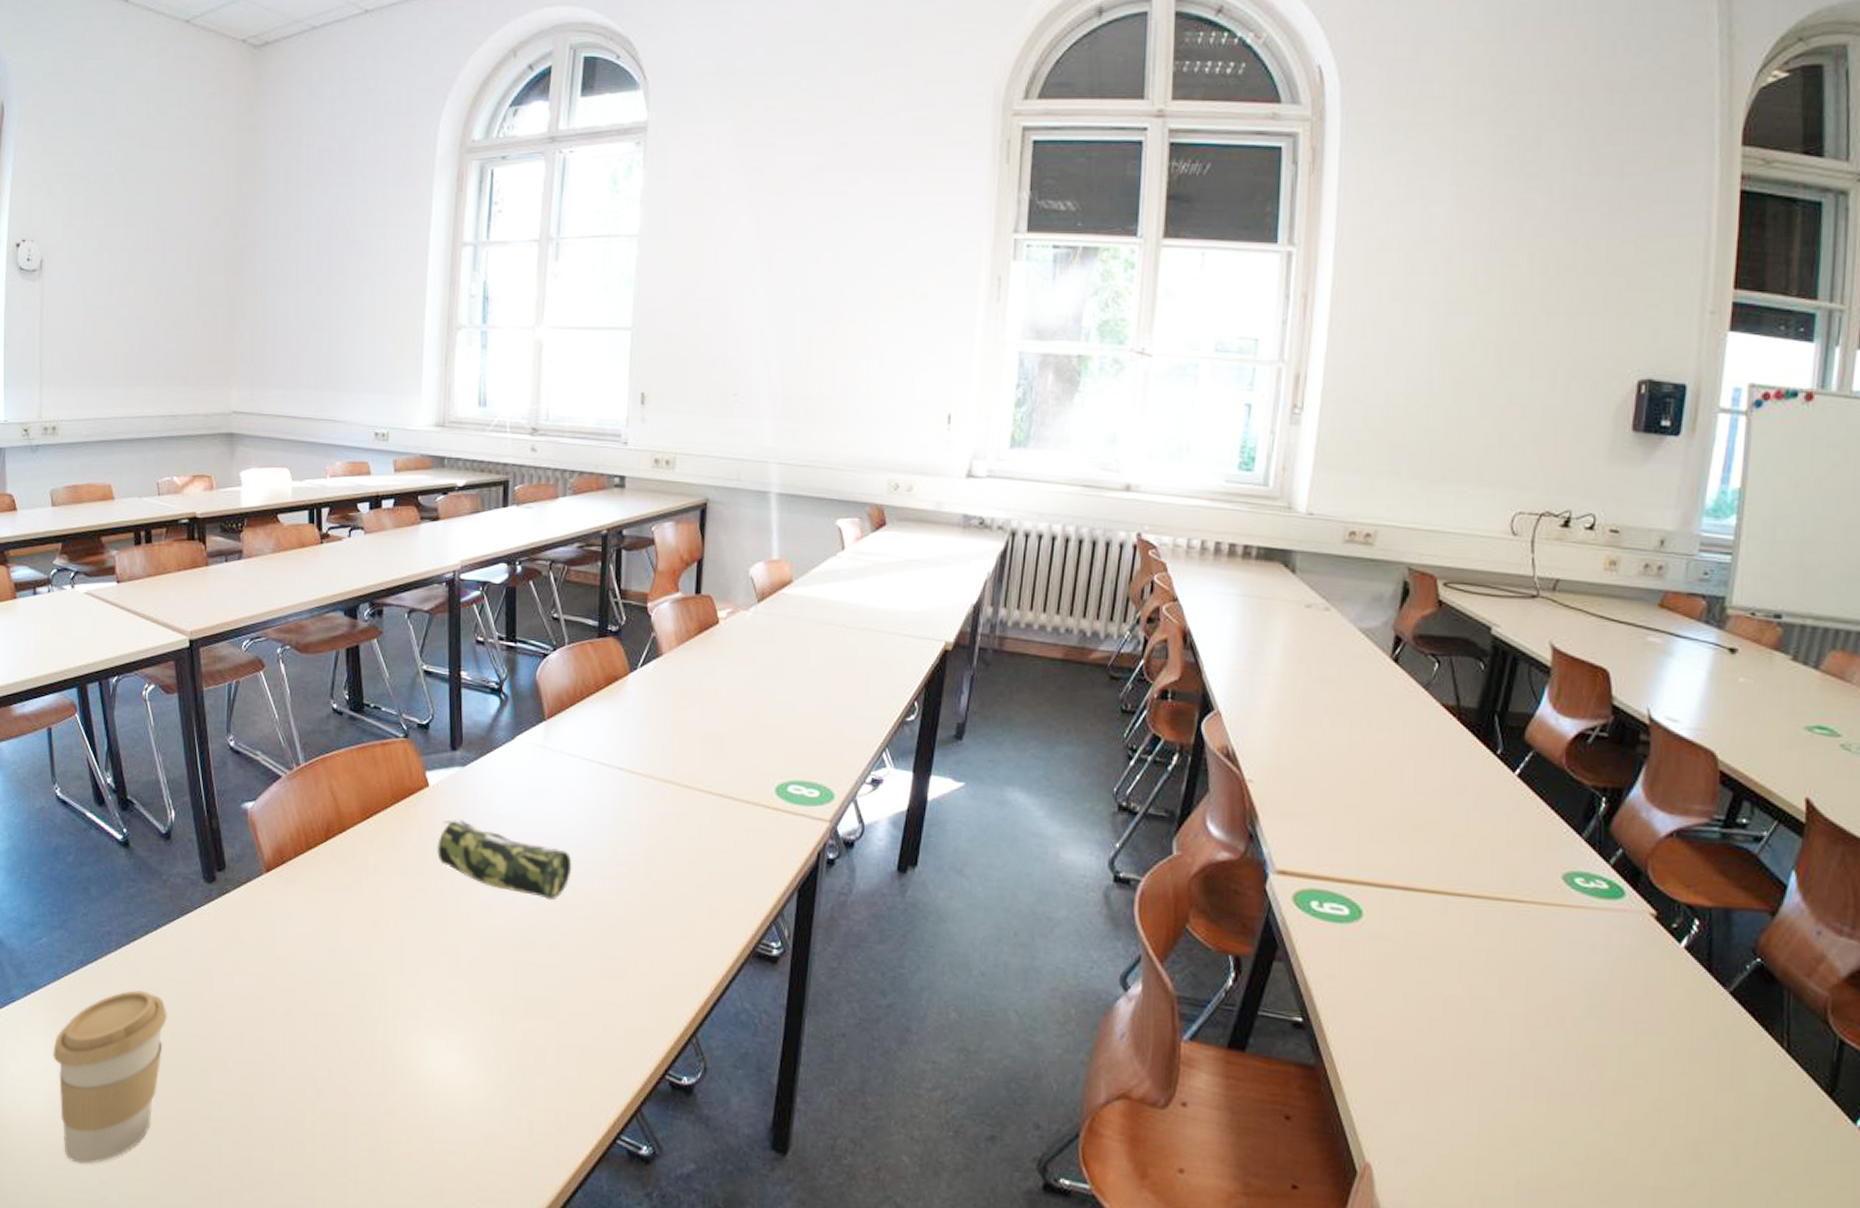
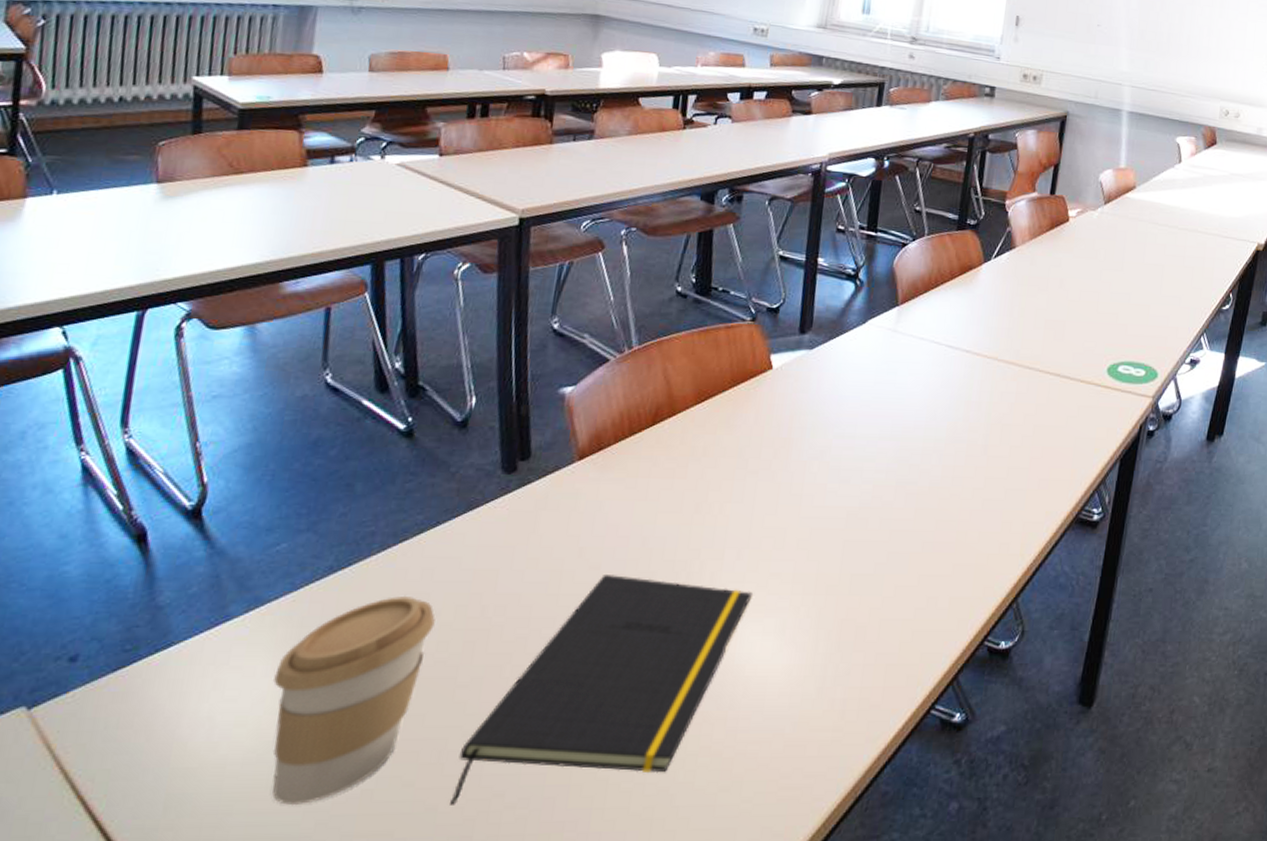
notepad: none [199,982,433,1180] -> present [450,575,752,805]
pencil case: present [437,819,572,901] -> none [774,400,912,478]

